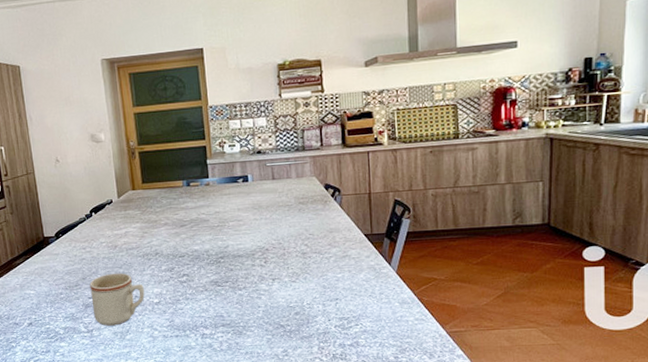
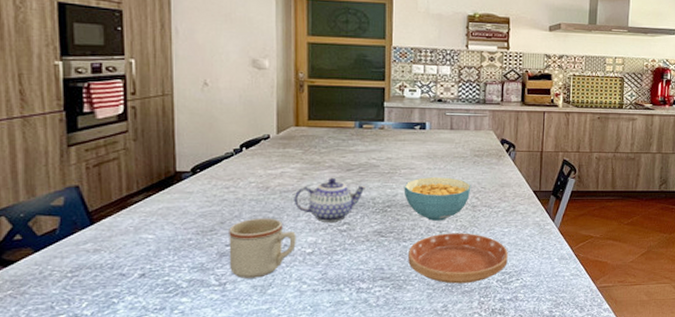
teapot: none [138,233,201,275] -> present [294,177,368,222]
cereal bowl: none [233,226,299,269] -> present [404,177,471,221]
saucer: none [244,279,345,330] -> present [408,233,508,284]

